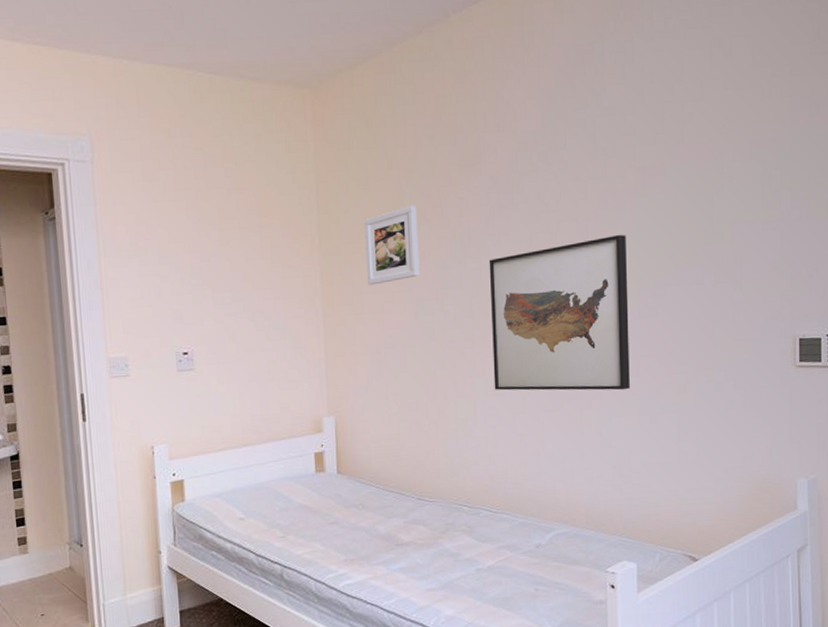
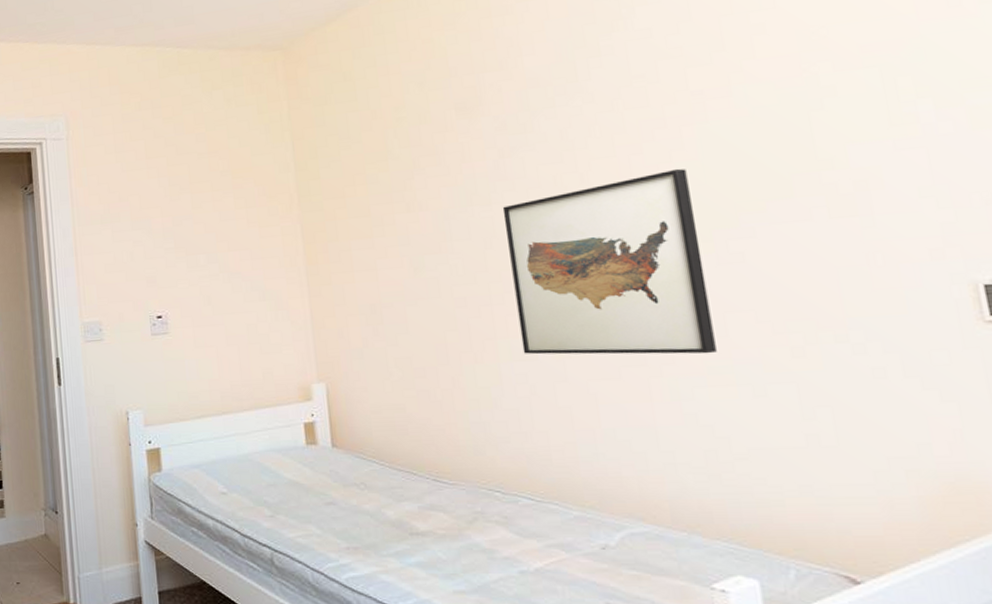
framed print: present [364,205,420,285] -> none [347,154,418,241]

